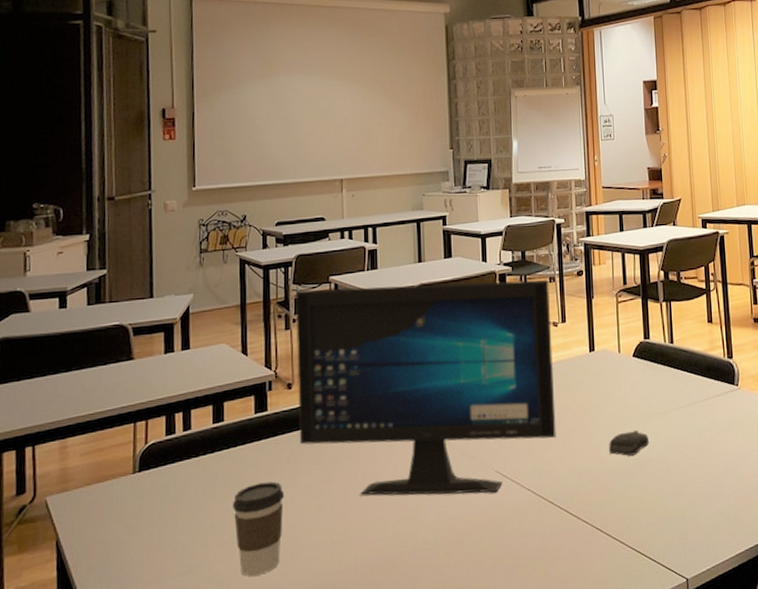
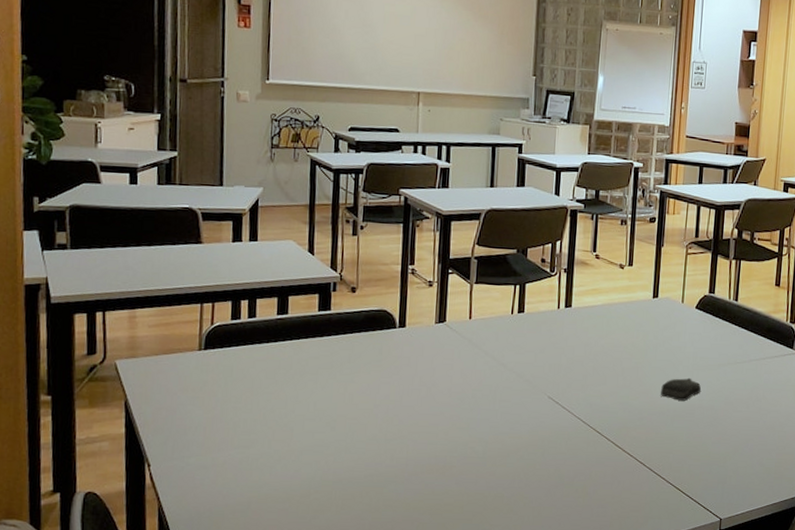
coffee cup: present [233,481,285,576] -> none [293,375,343,458]
computer monitor: present [295,280,556,495] -> none [360,198,620,416]

